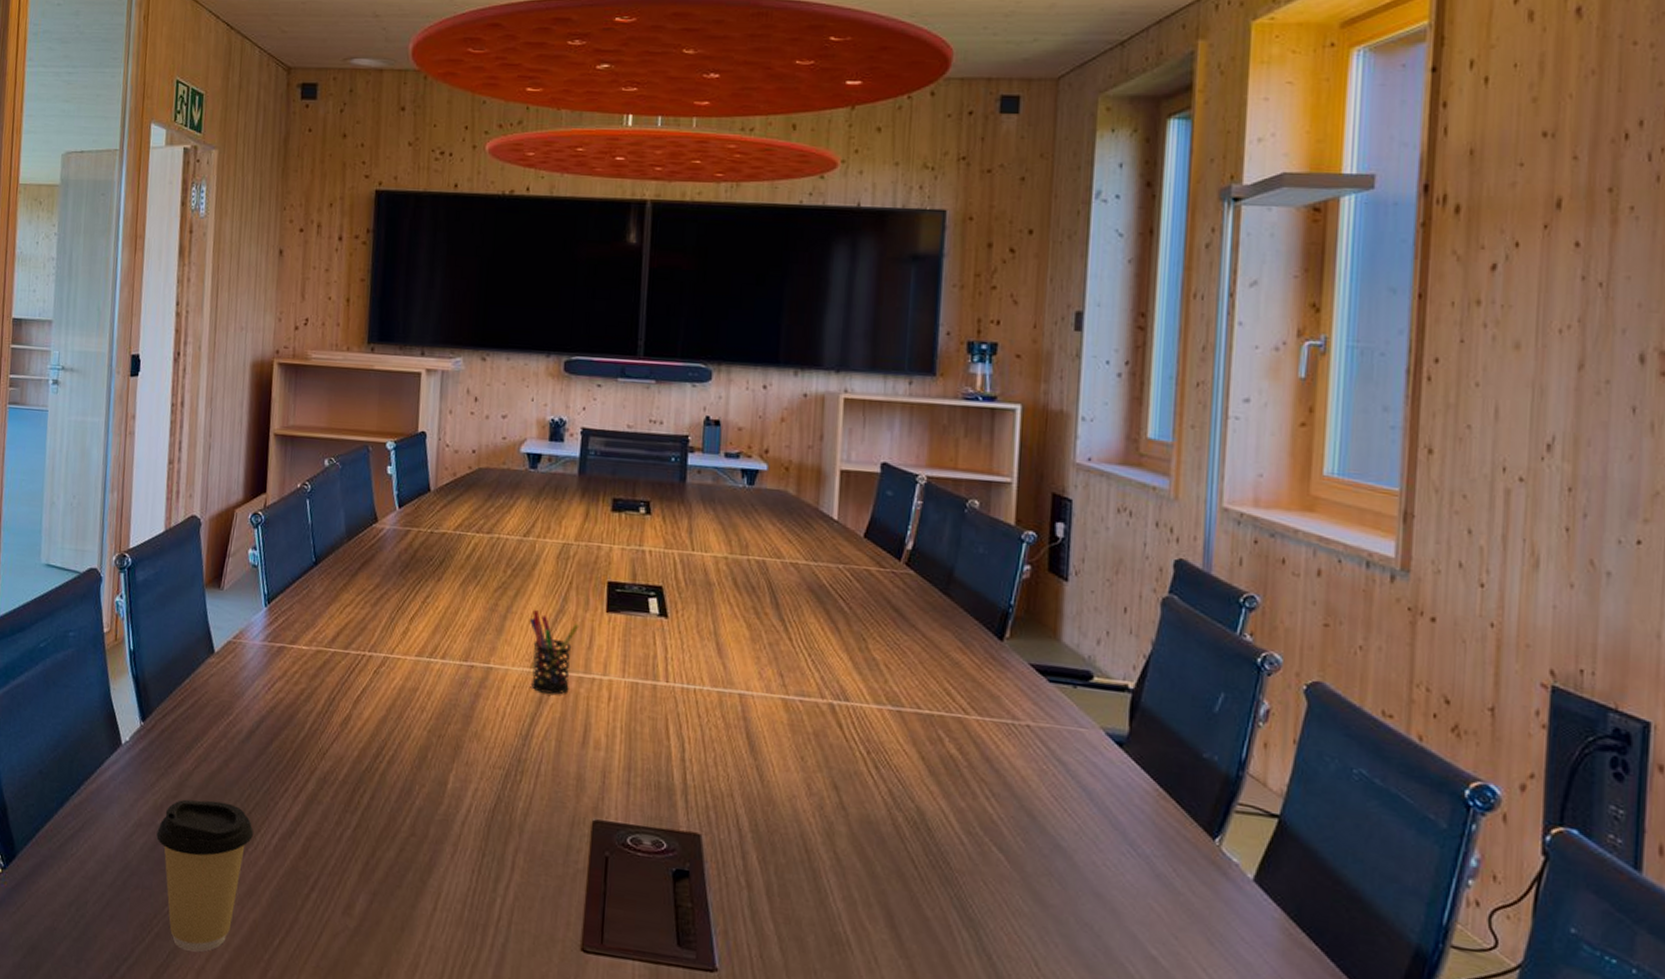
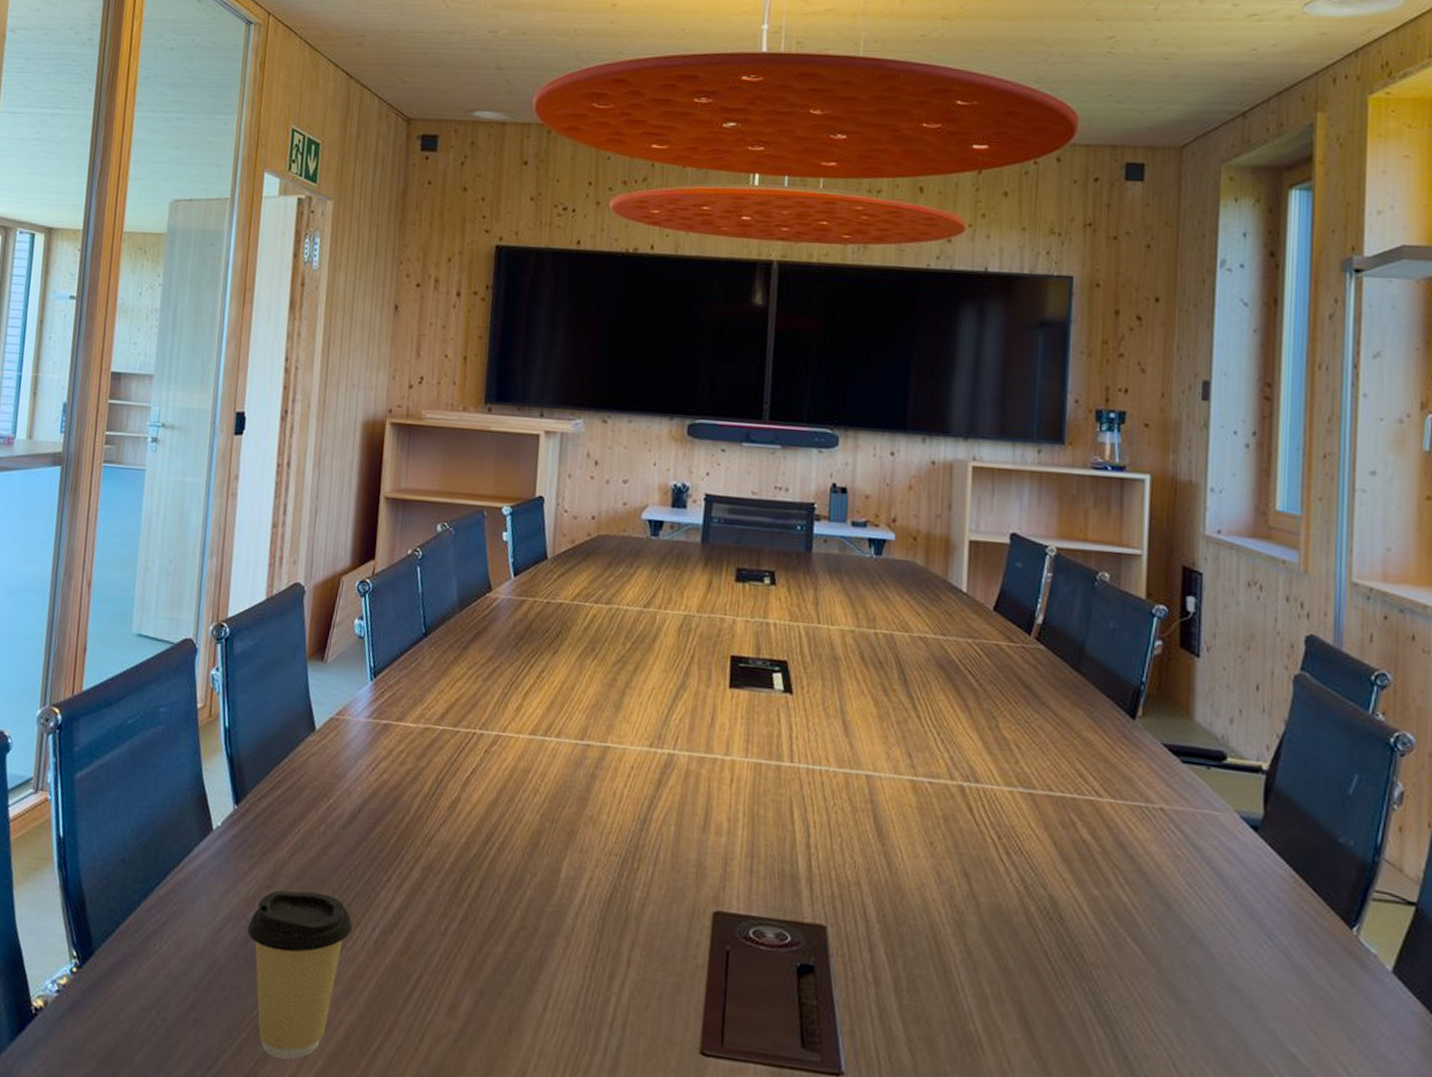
pen holder: present [529,610,580,695] -> none [648,685,701,776]

